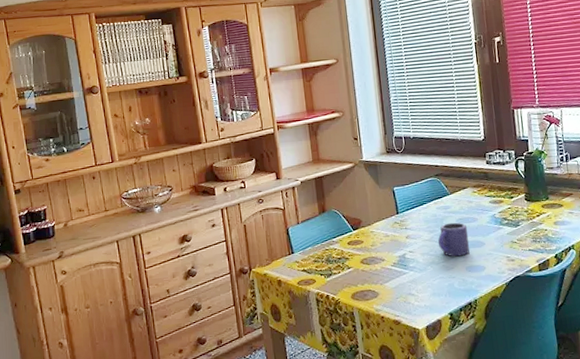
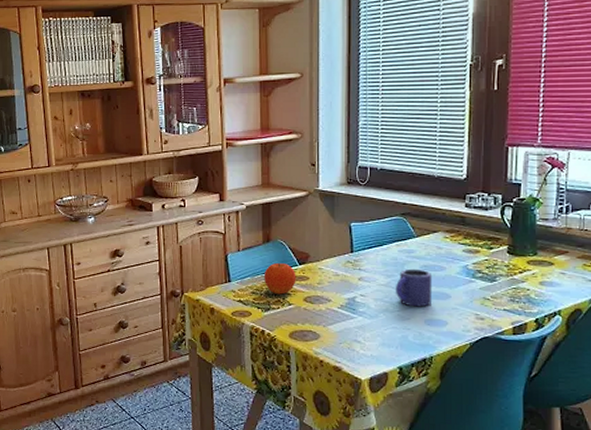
fruit: none [323,230,353,260] -> present [264,263,296,295]

